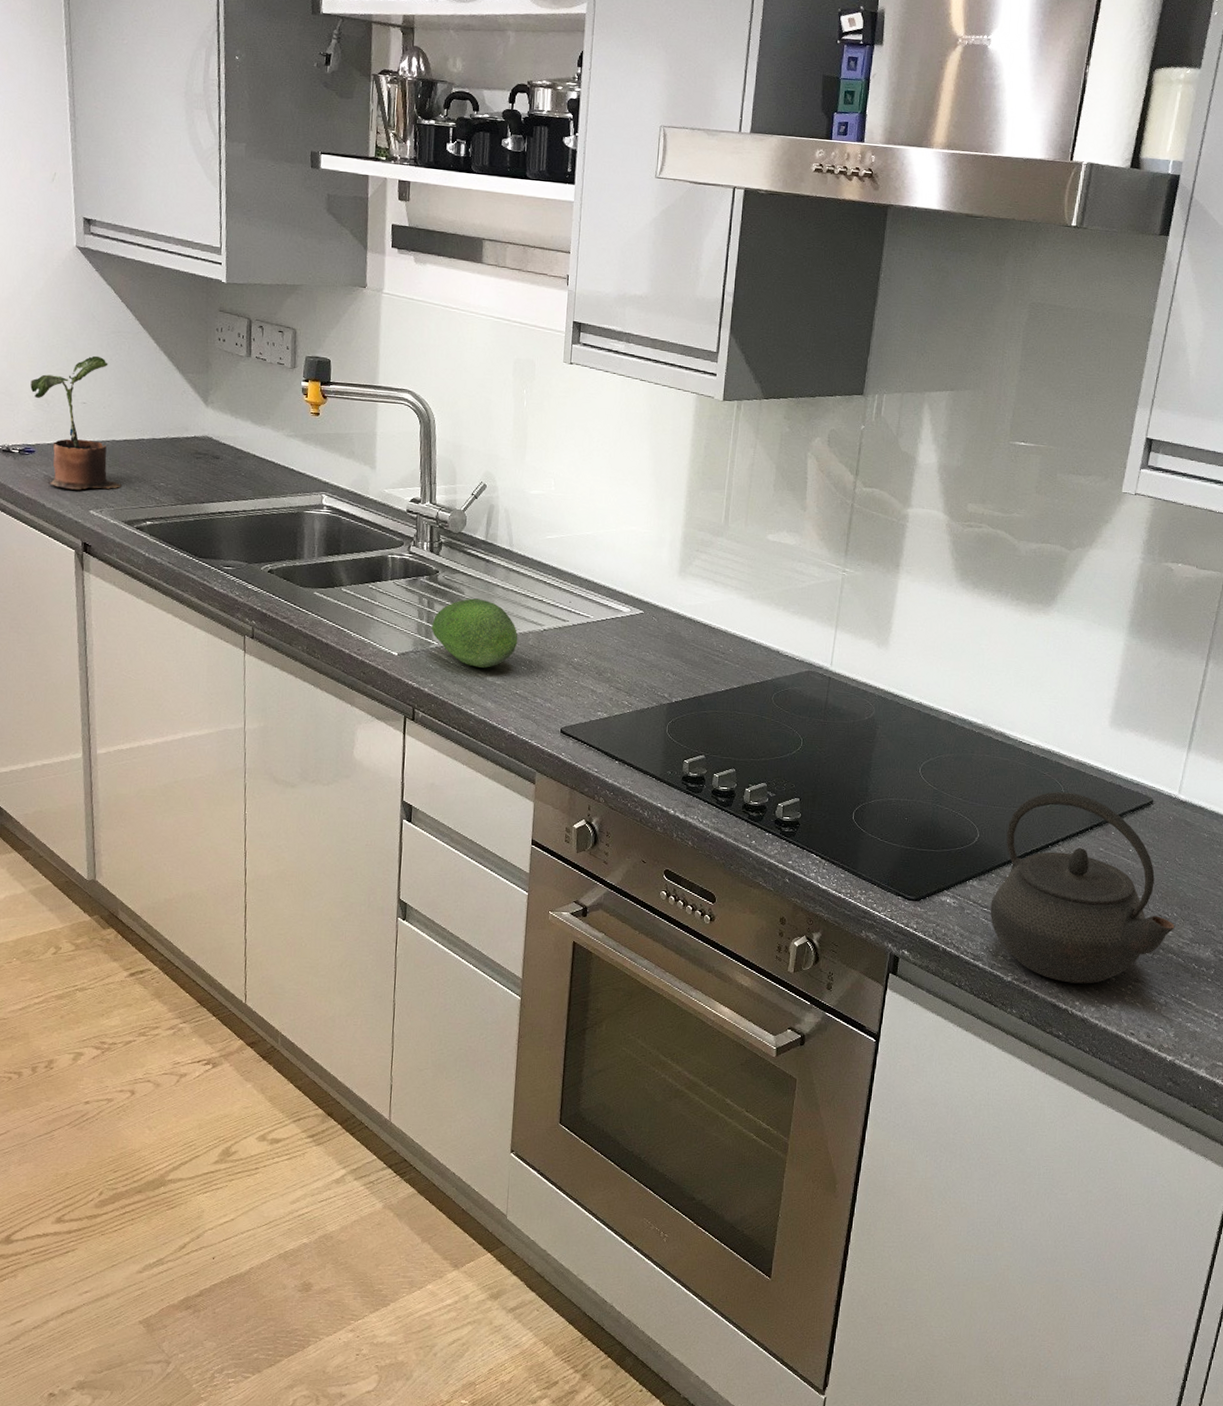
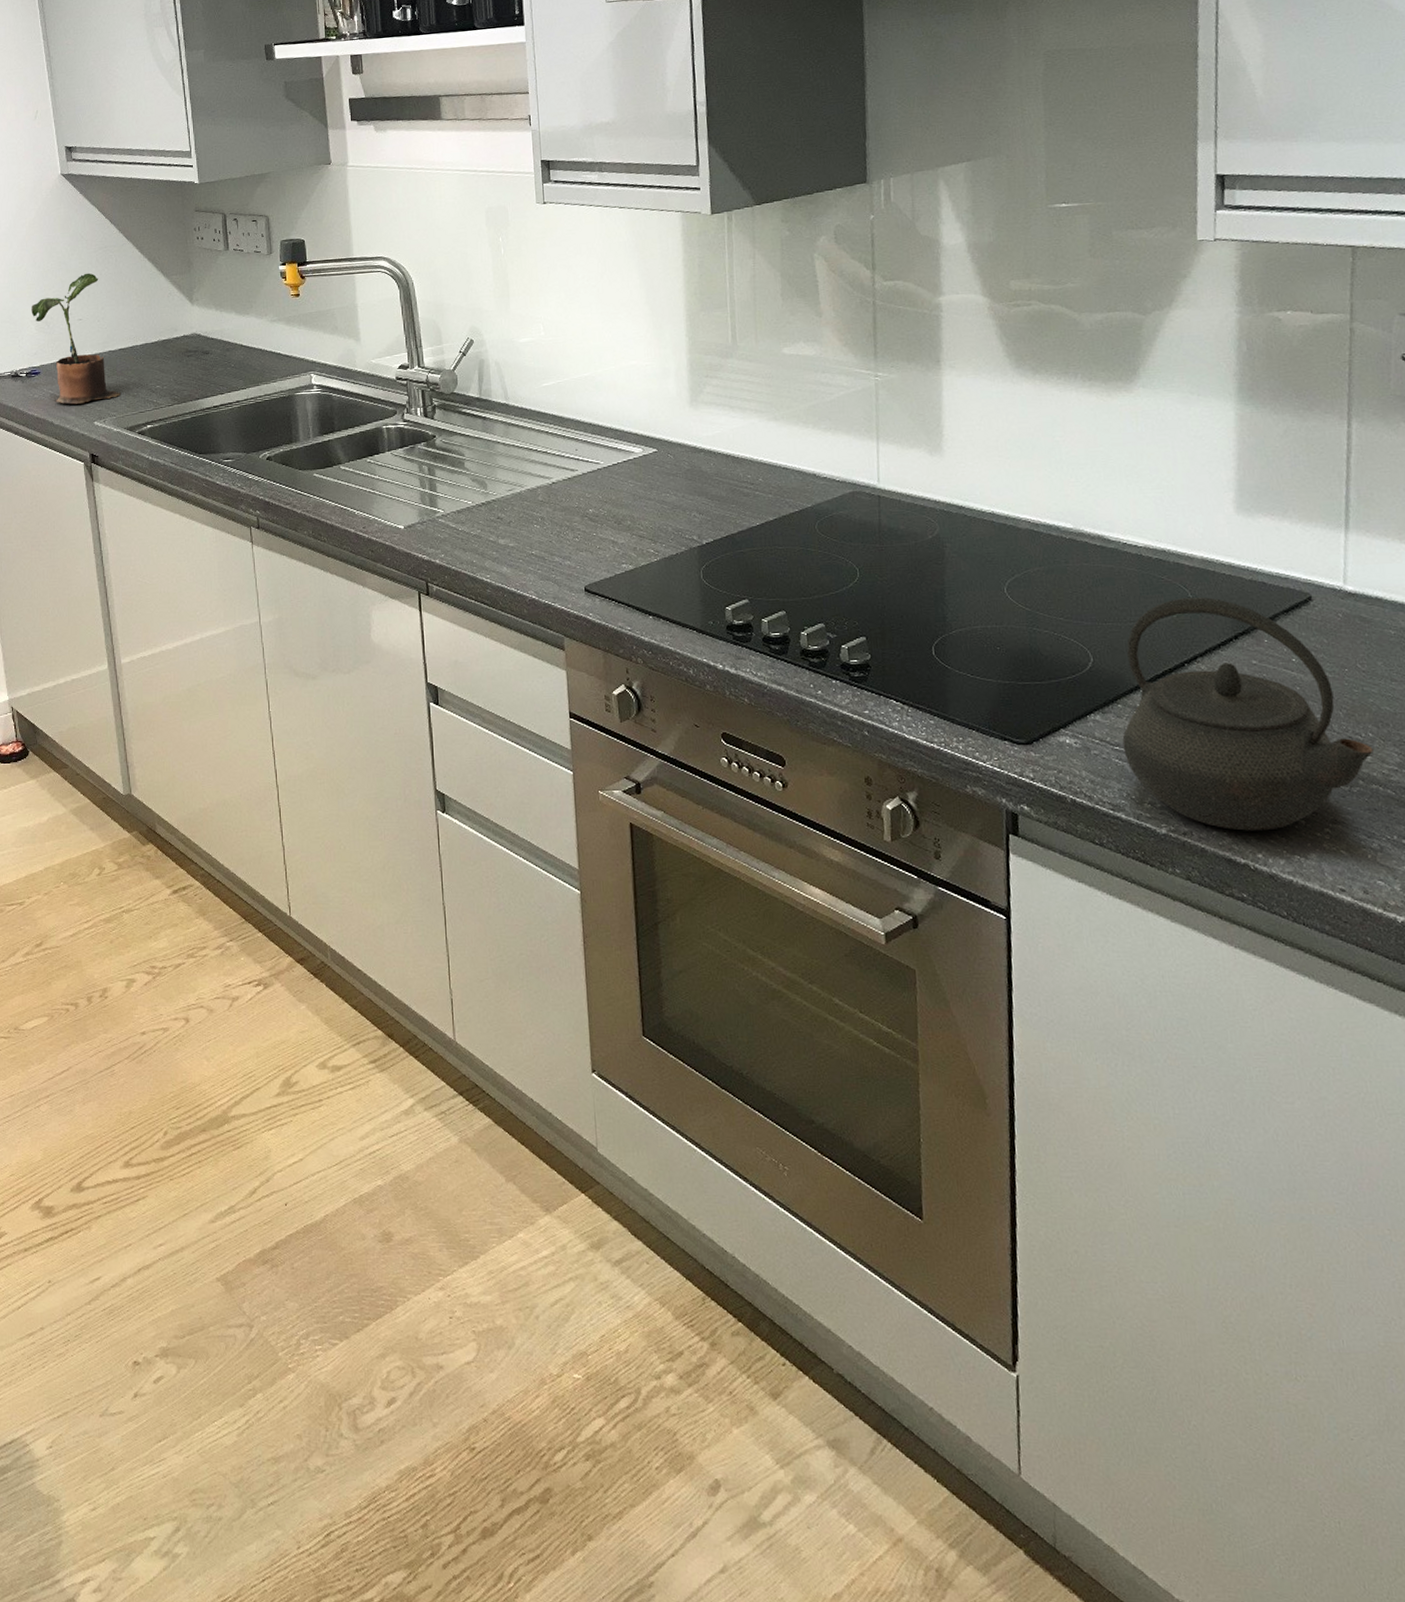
fruit: present [431,598,518,668] -> none [435,459,527,531]

